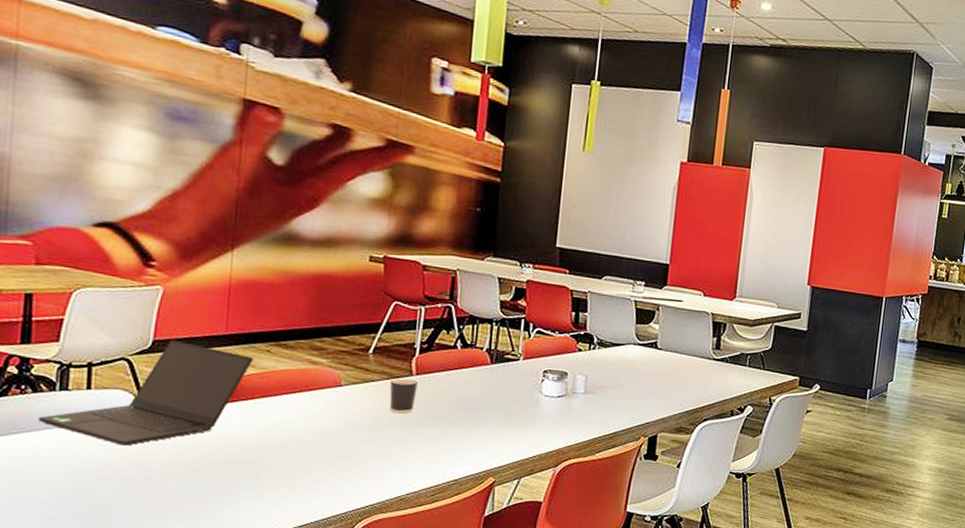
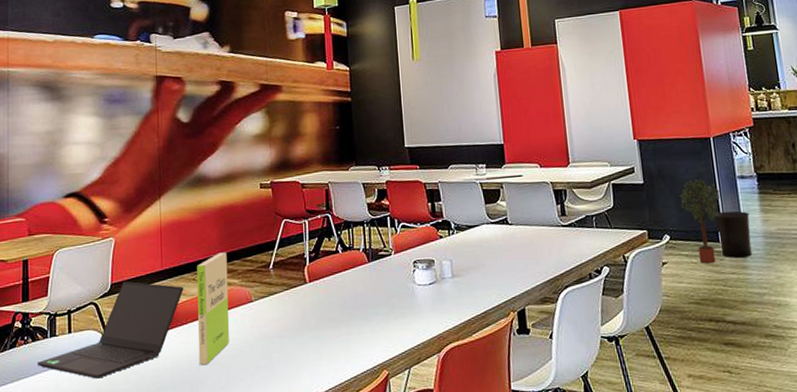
book: none [263,326,316,446] -> present [197,252,230,365]
mug: present [389,378,418,414] -> none [289,286,312,320]
potted tree: none [838,335,879,417] -> present [678,179,721,263]
waste bin: none [865,370,901,417] -> present [714,210,752,258]

